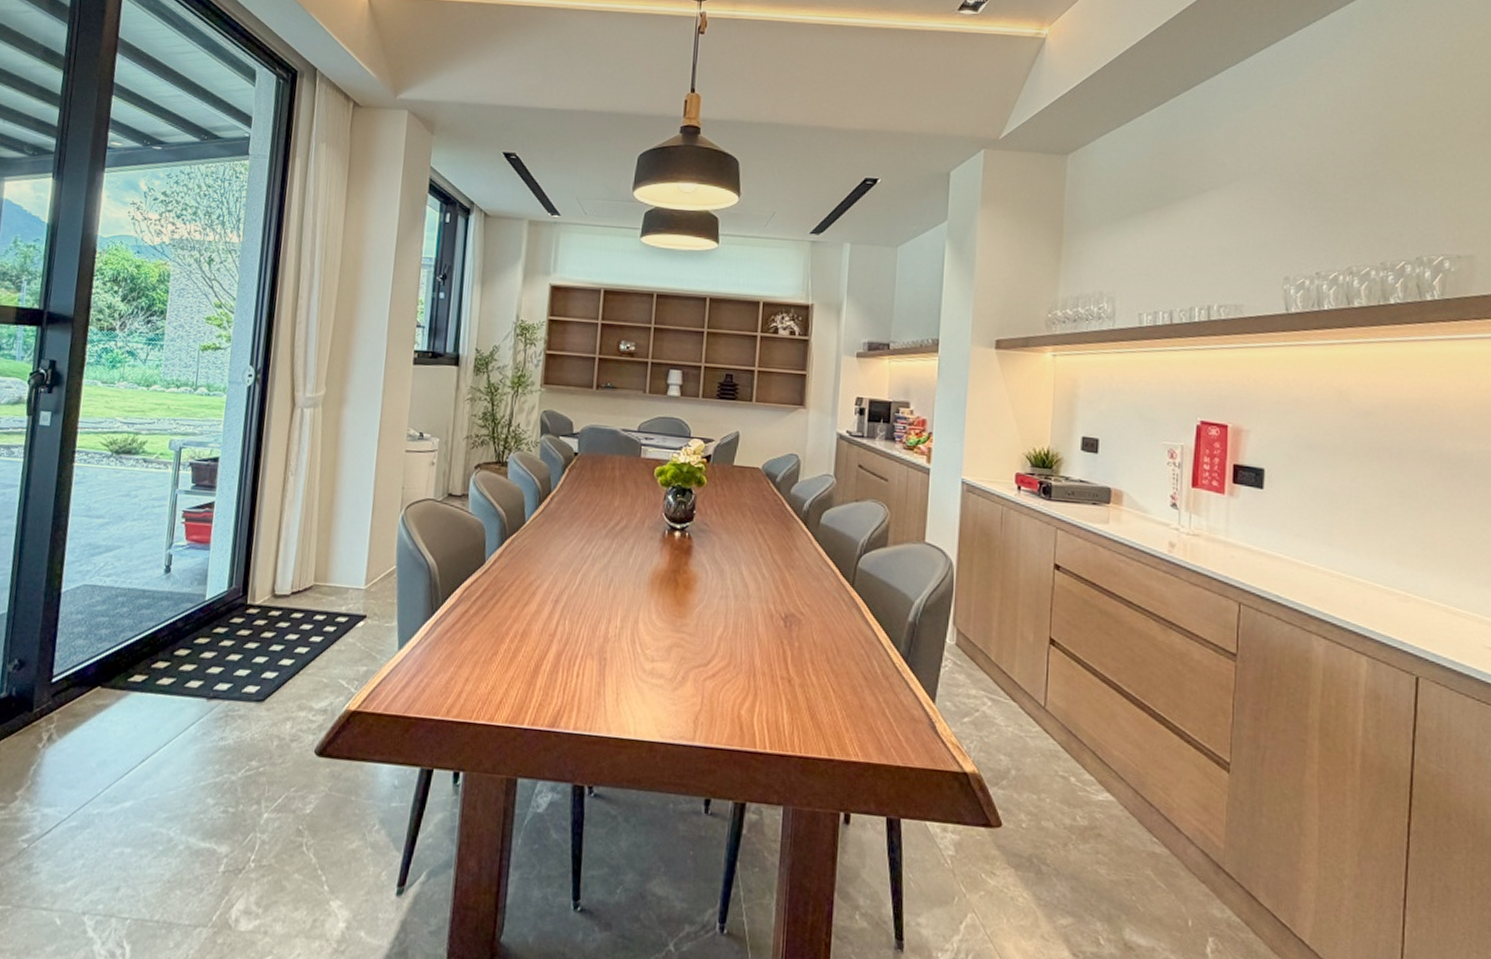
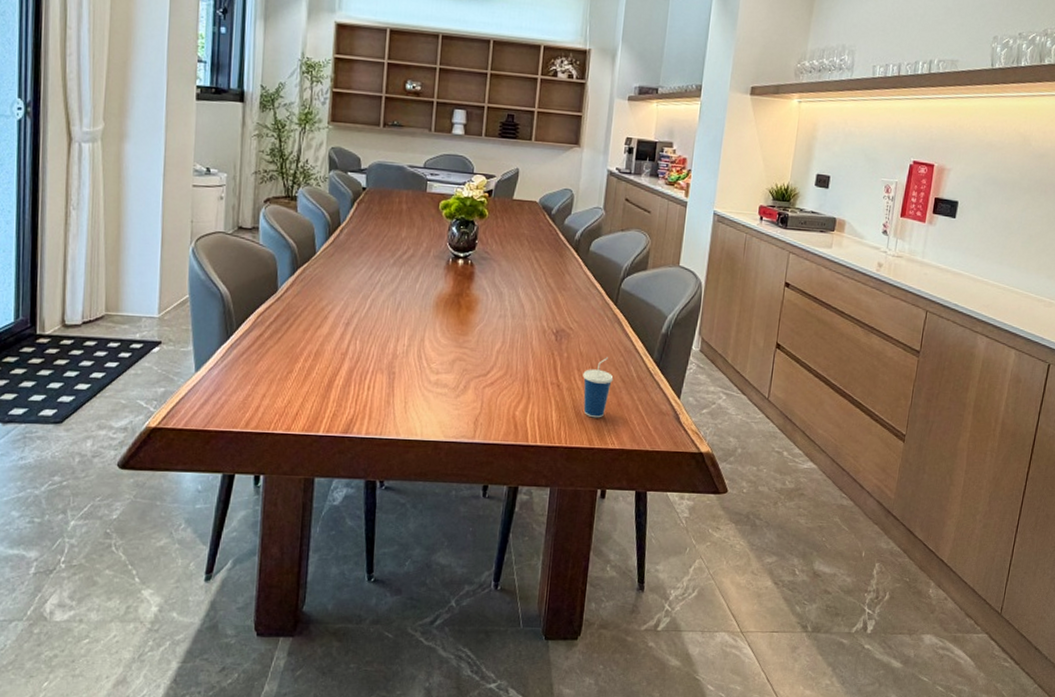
cup: none [817,648,854,723] -> present [582,357,614,418]

